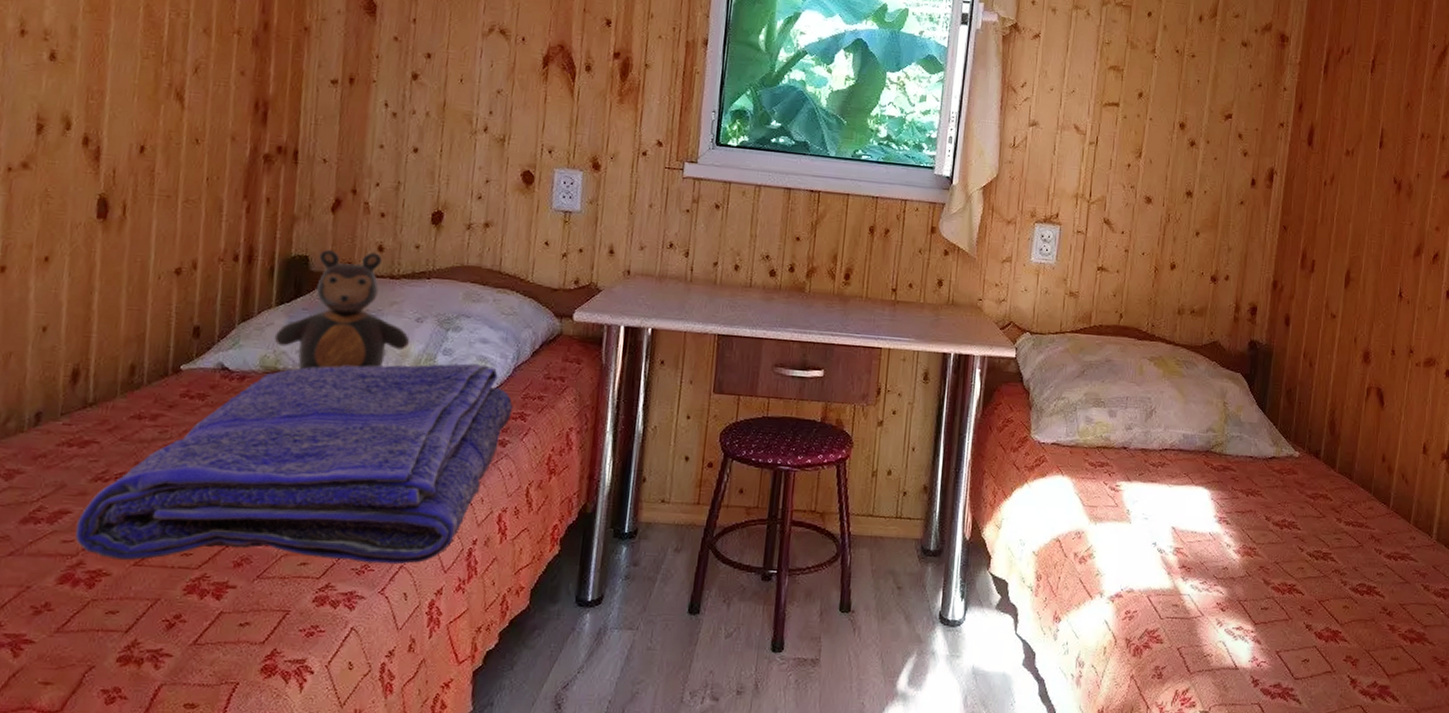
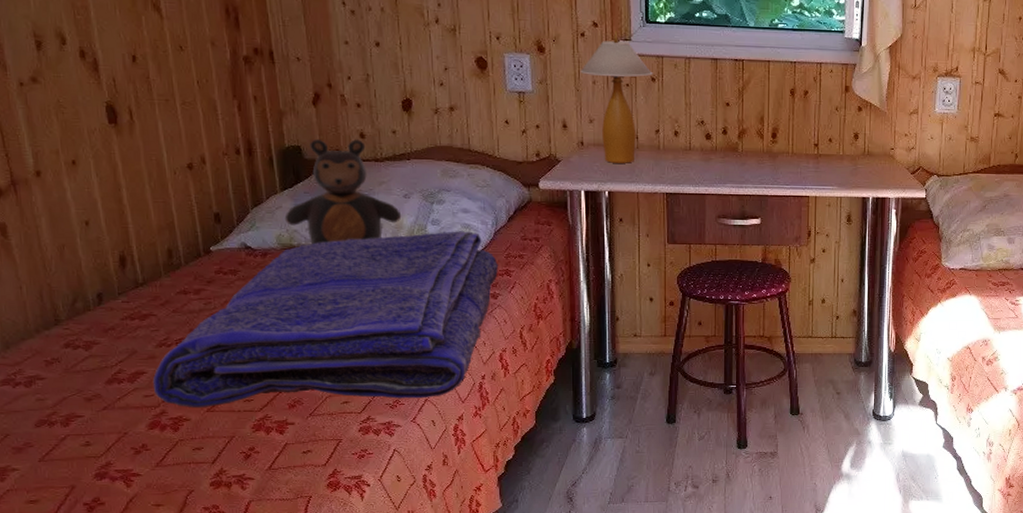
table lamp: none [636,152,718,298] -> present [580,31,653,163]

